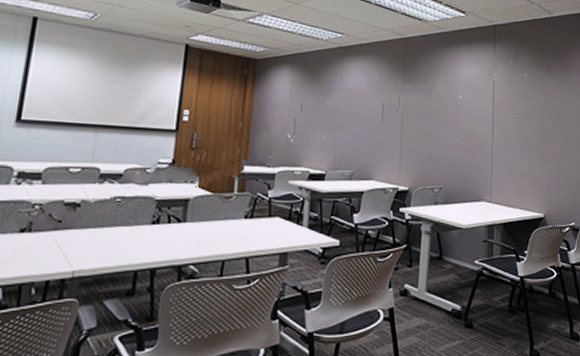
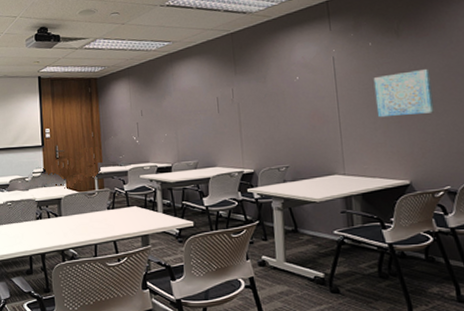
wall art: none [524,107,569,150] -> present [373,69,434,118]

